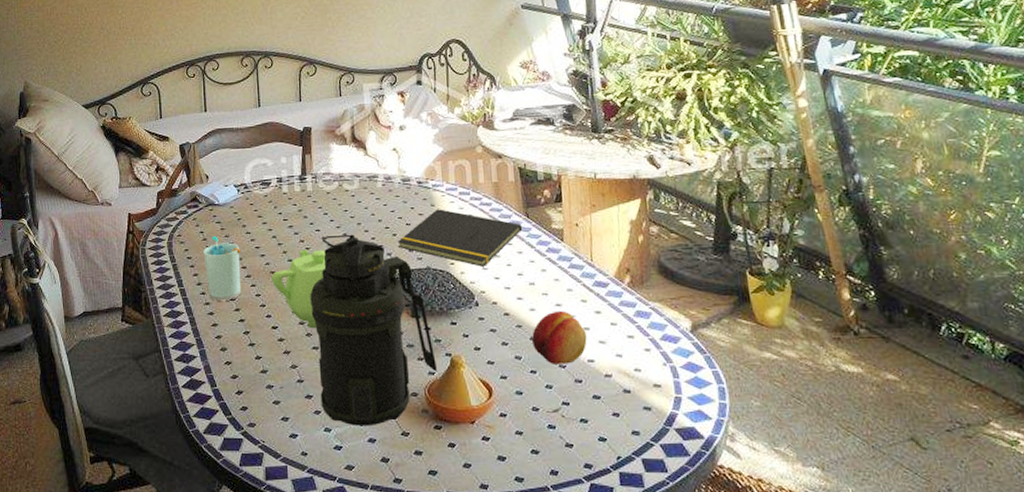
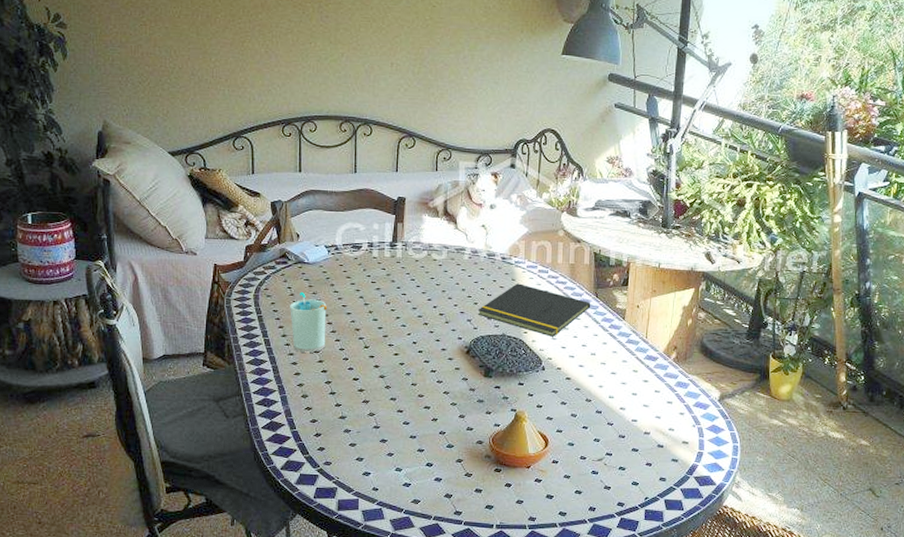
teapot: present [271,249,326,329] -> none [355,310,410,382]
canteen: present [310,234,437,426] -> none [391,299,502,468]
fruit: present [532,310,587,364] -> none [587,378,634,422]

